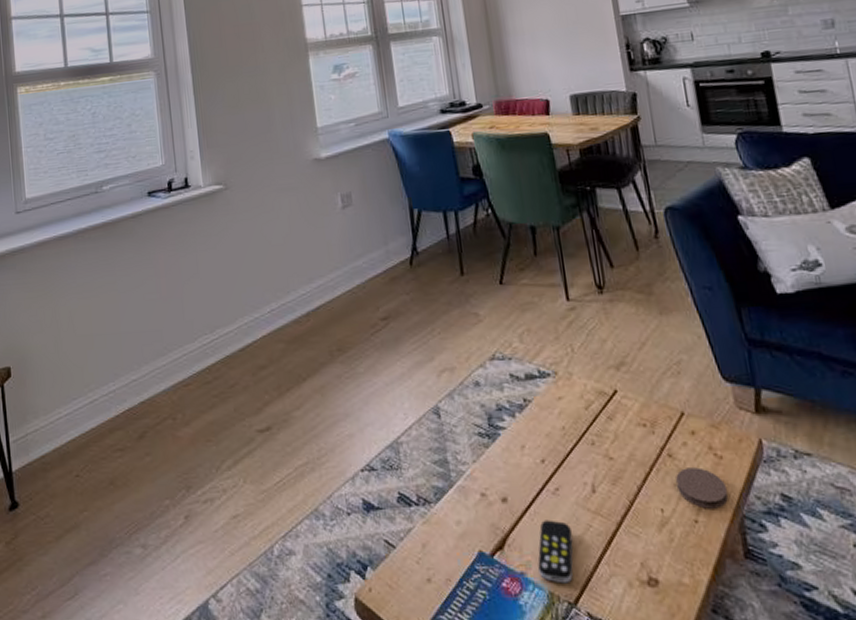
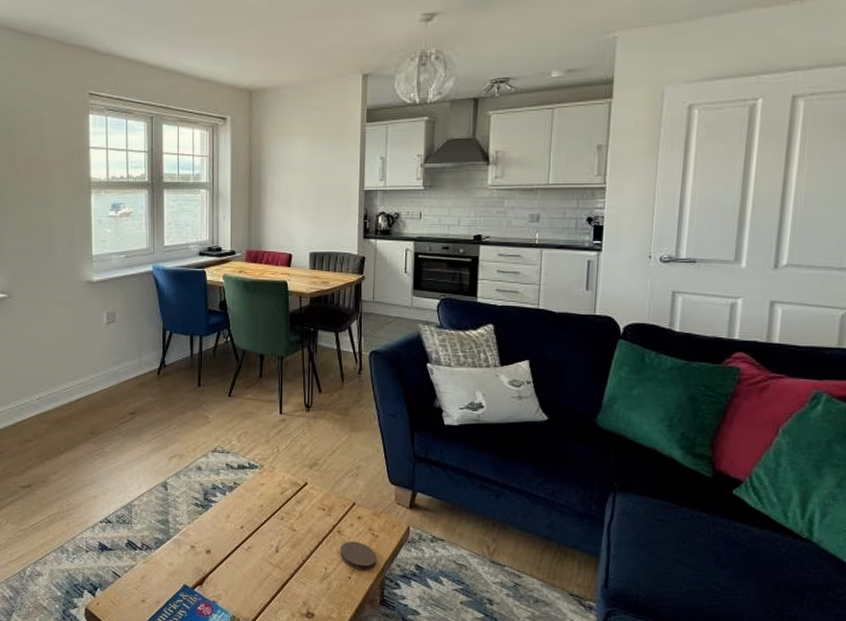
remote control: present [538,520,573,584] -> none [227,567,255,611]

